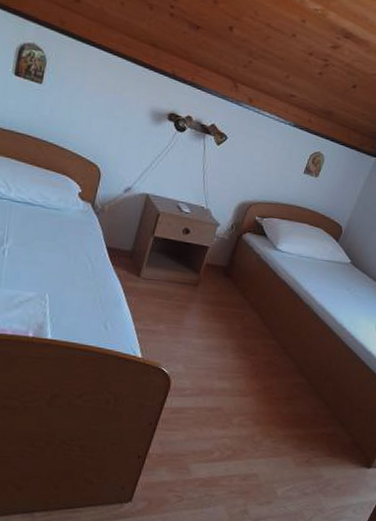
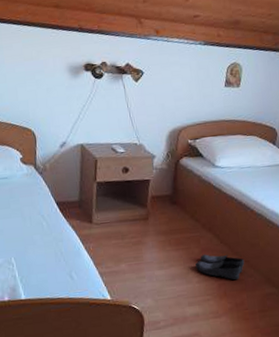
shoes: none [233,332,283,364] -> present [194,254,245,280]

